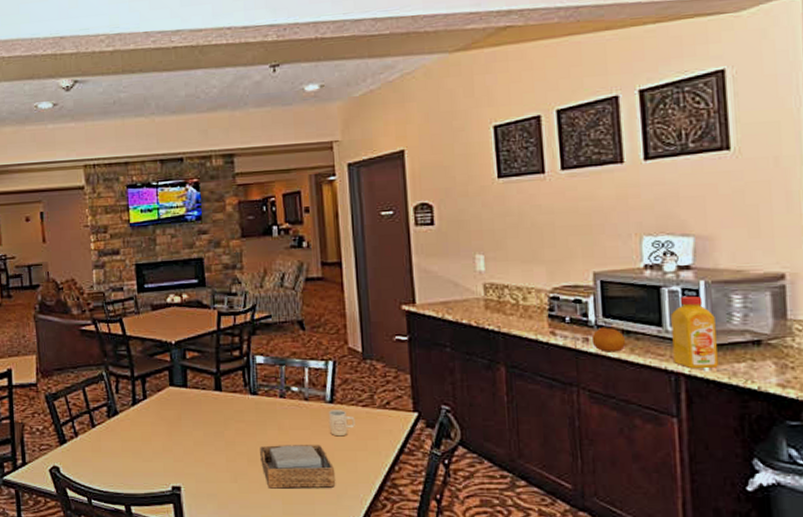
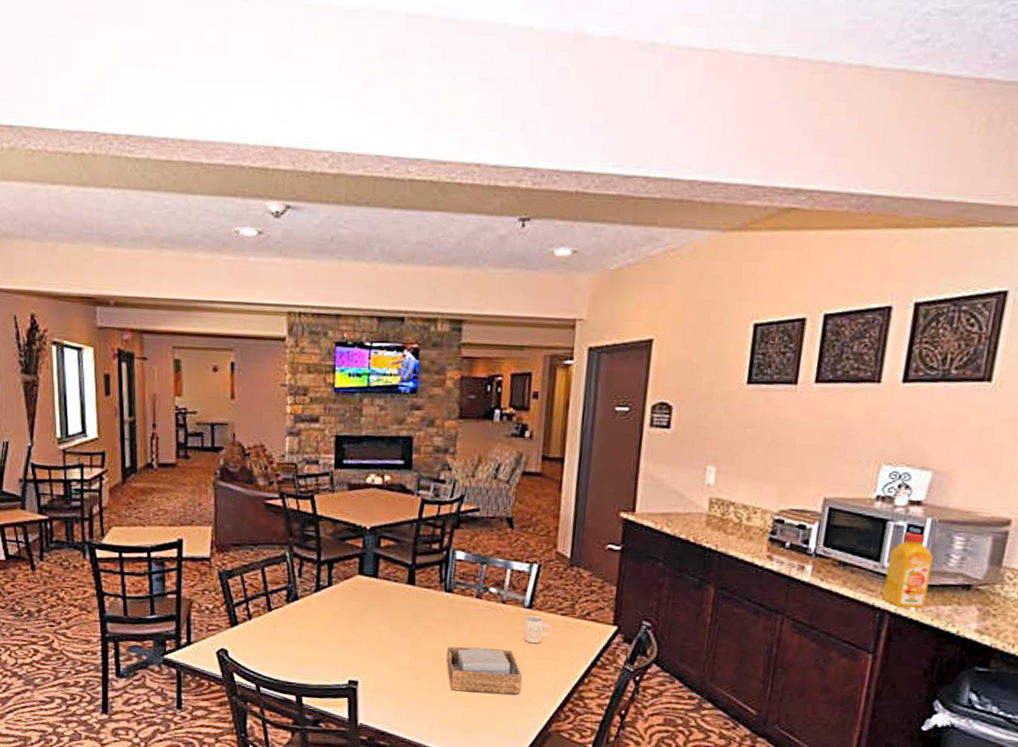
fruit: present [591,327,626,352] -> none [807,556,841,583]

